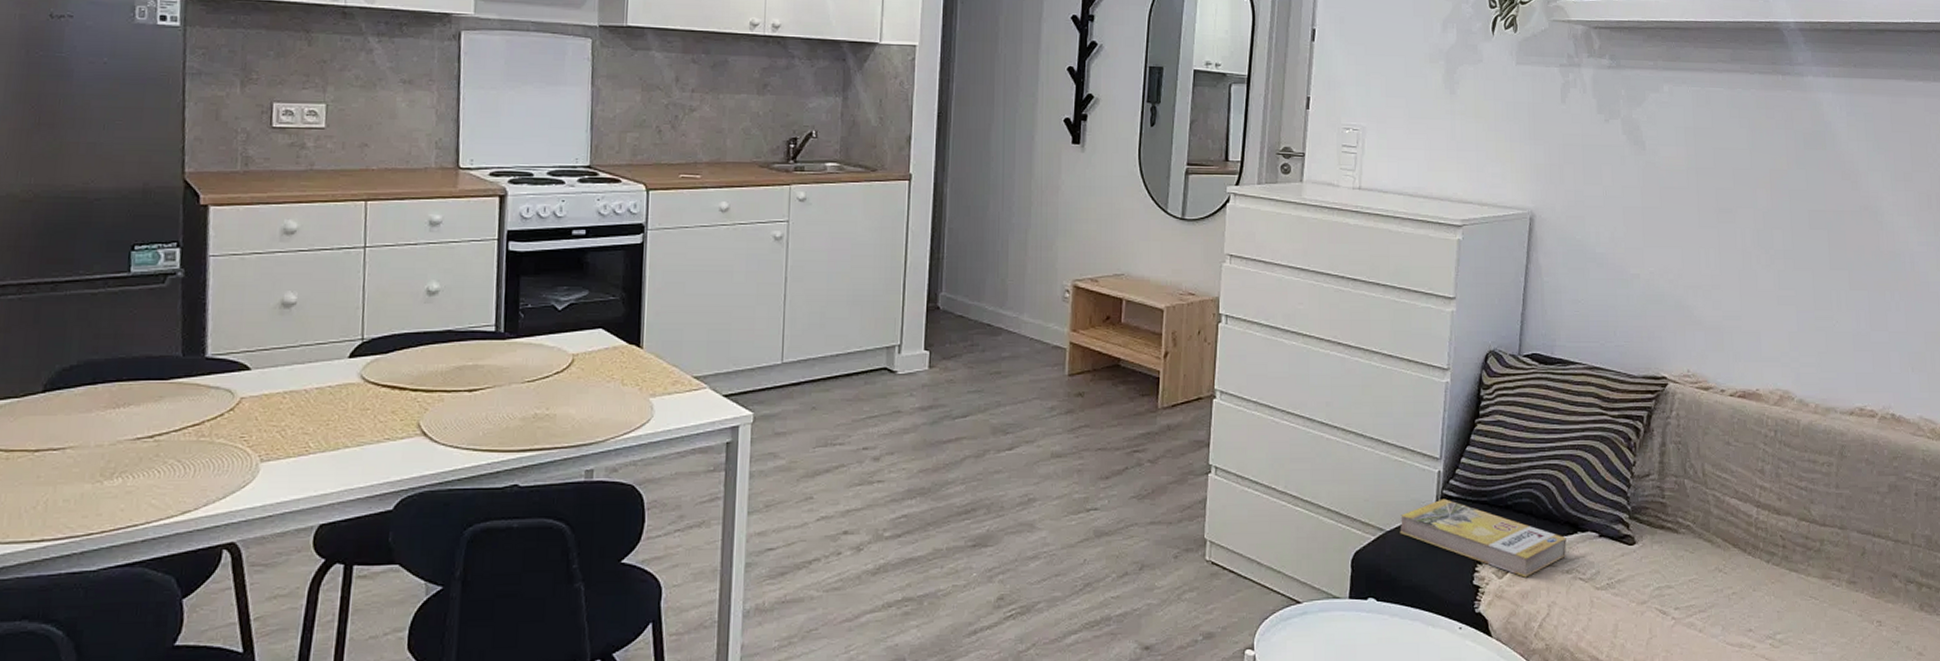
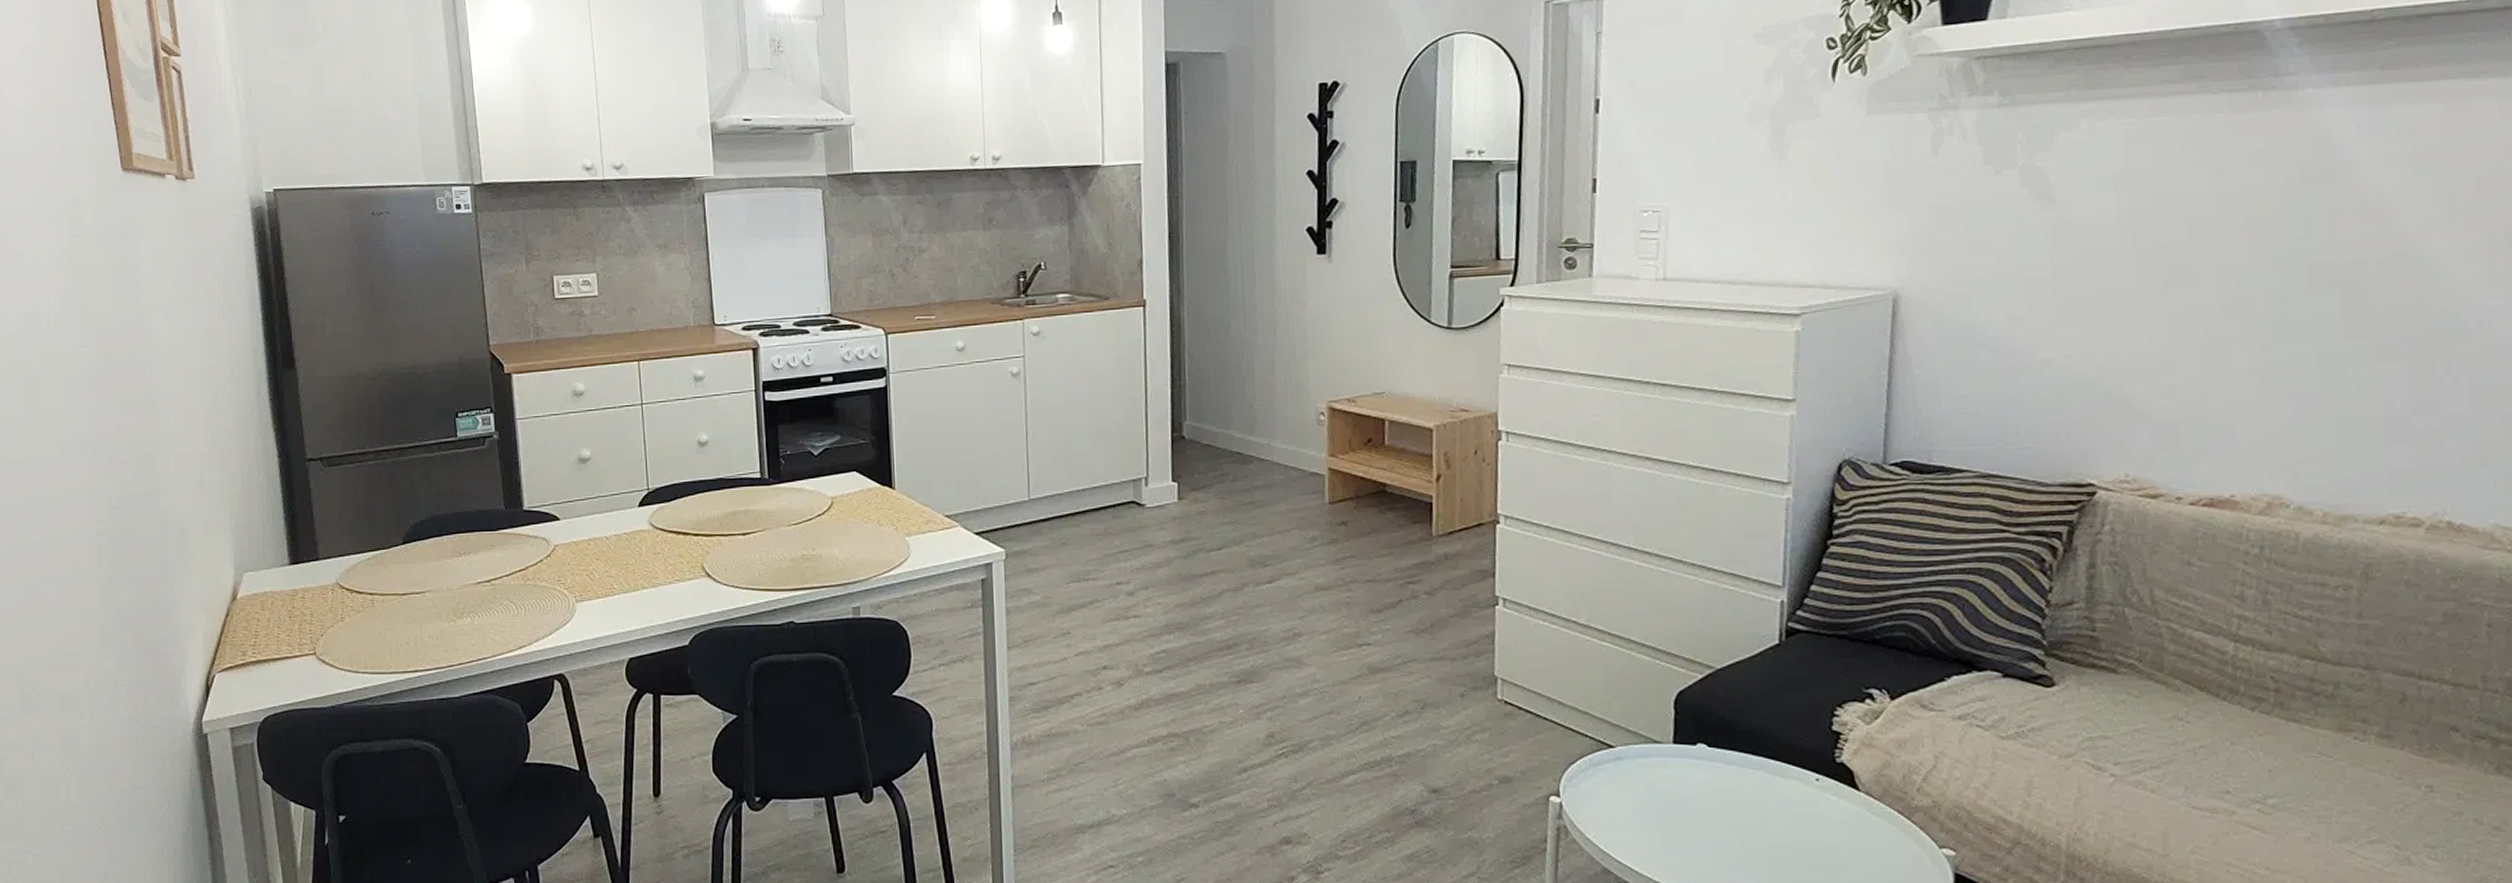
book: present [1400,498,1567,578] -> none [1734,632,1958,723]

